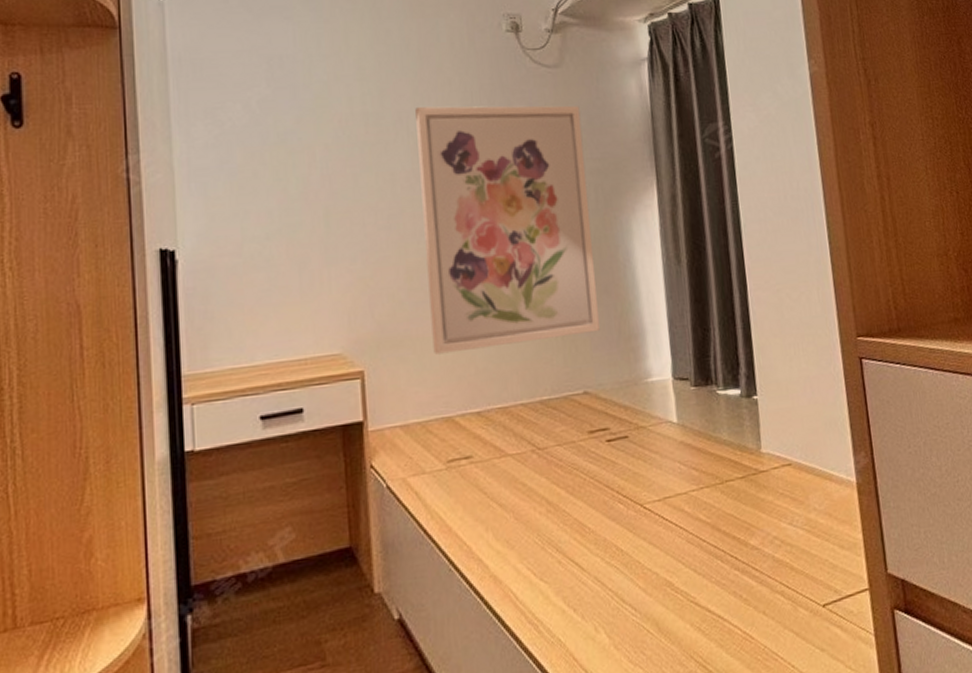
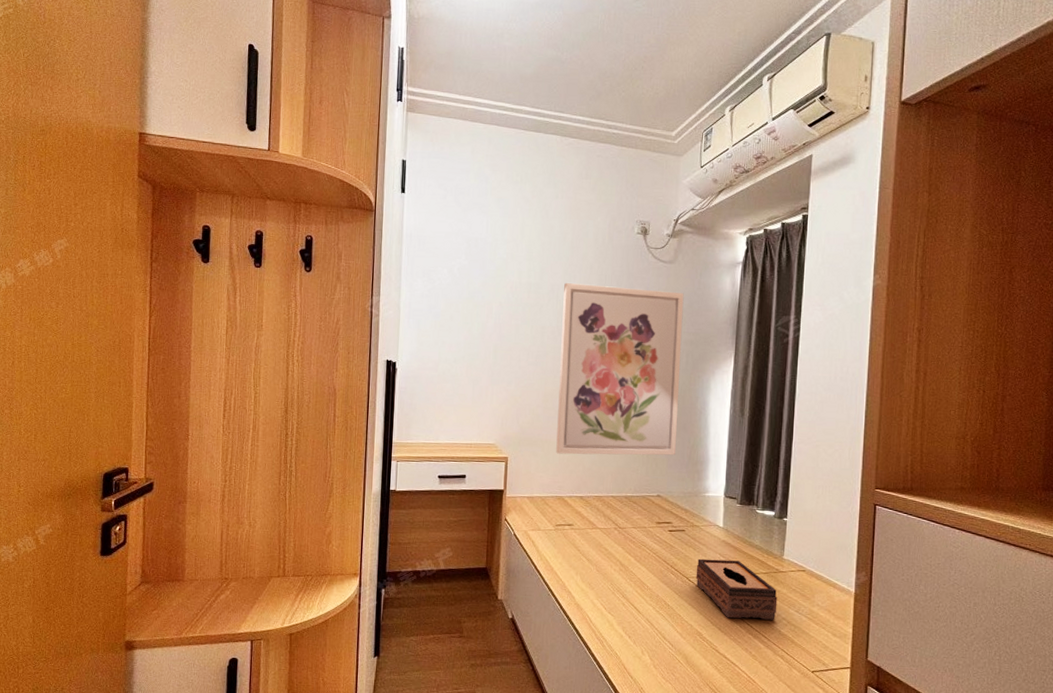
tissue box: none [650,466,765,553] -> present [695,558,778,620]

